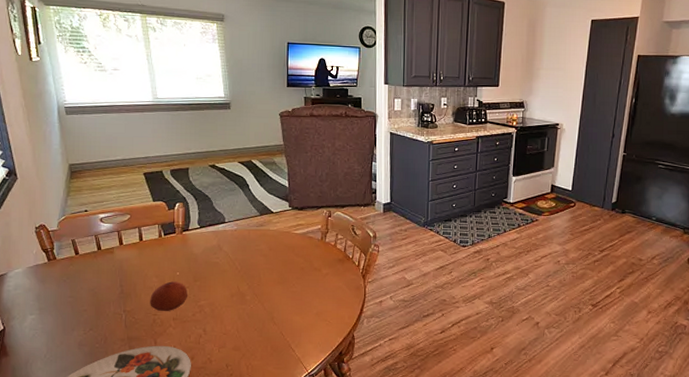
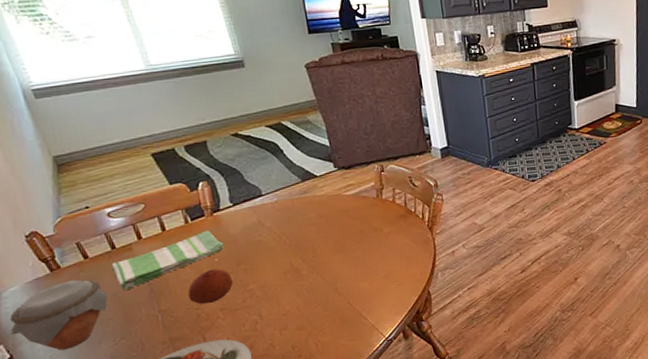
jar: none [8,271,87,331] -> present [10,279,108,351]
dish towel: none [95,246,186,287] -> present [111,230,224,290]

